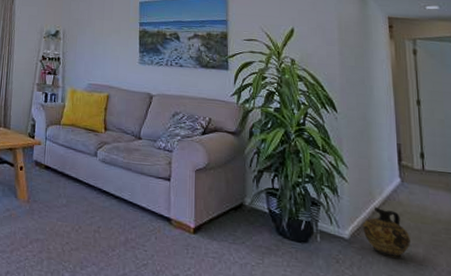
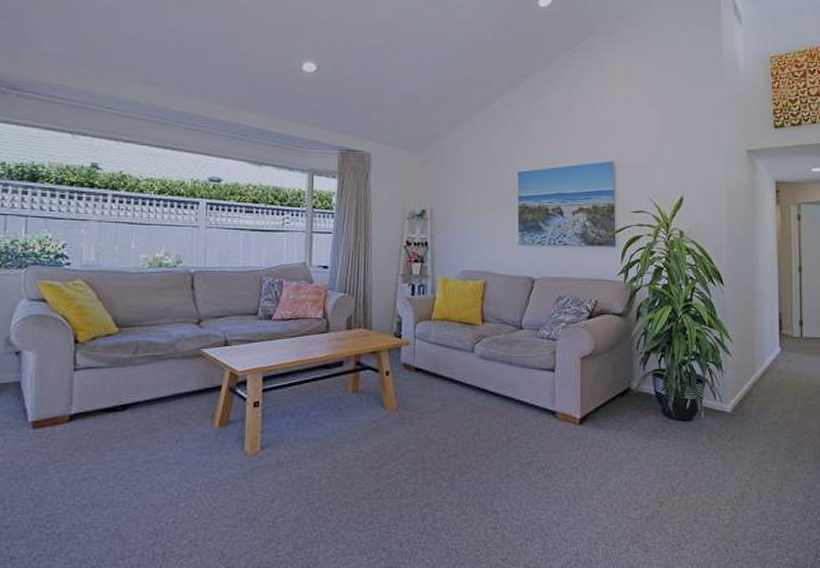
ceramic jug: present [363,208,410,258] -> none [744,379,787,426]

